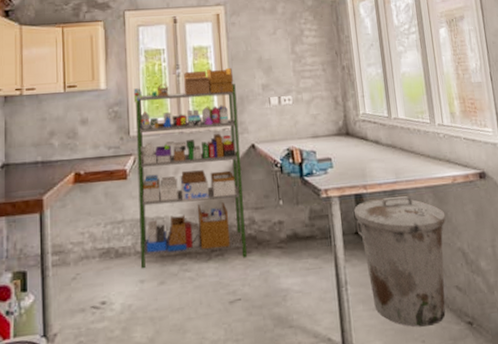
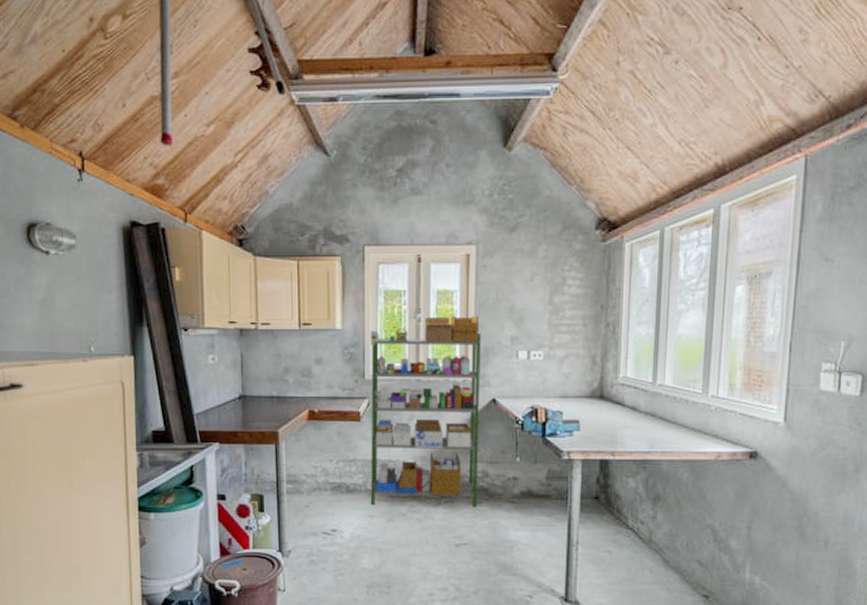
trash can: present [353,196,446,327] -> none [596,466,700,593]

